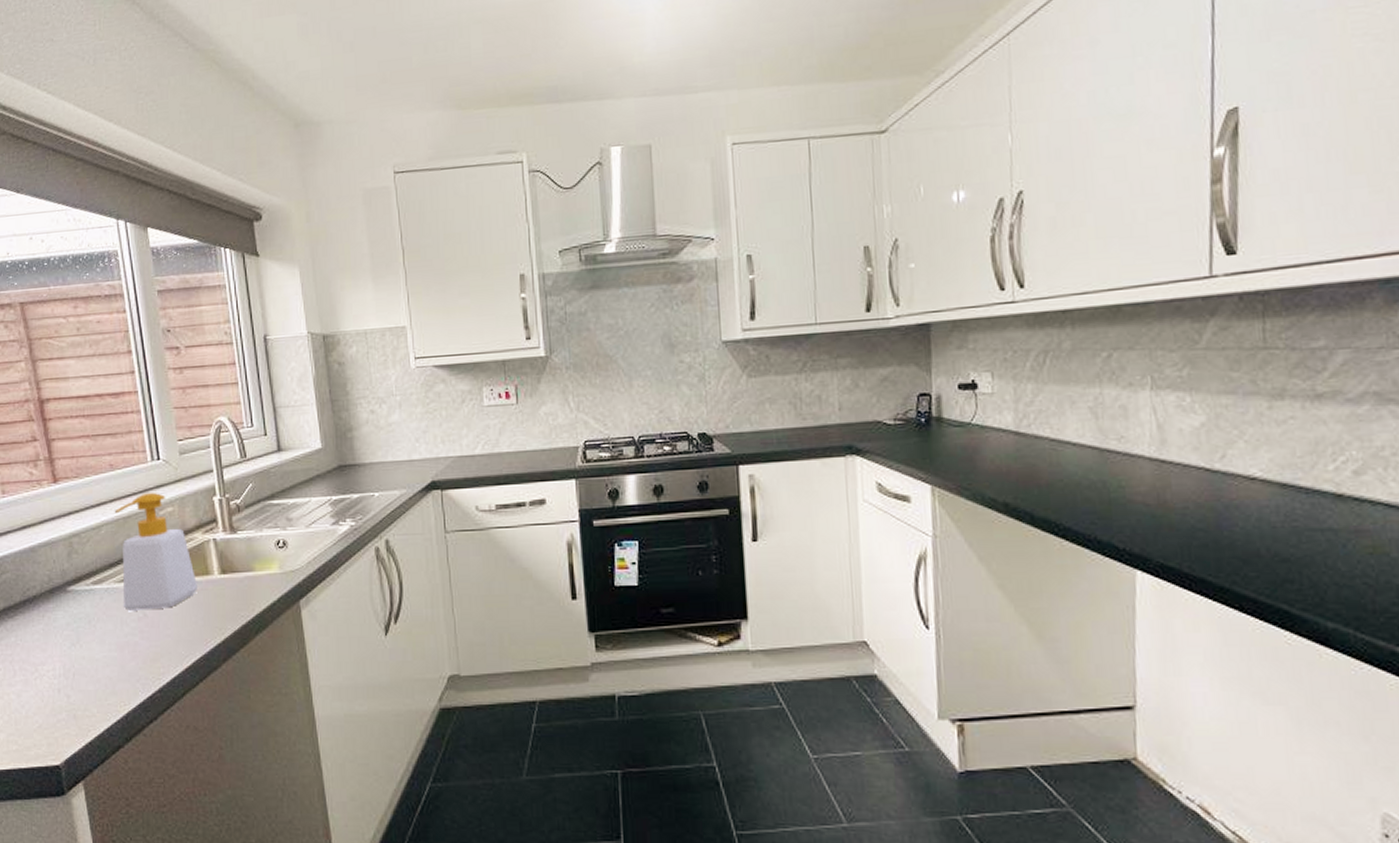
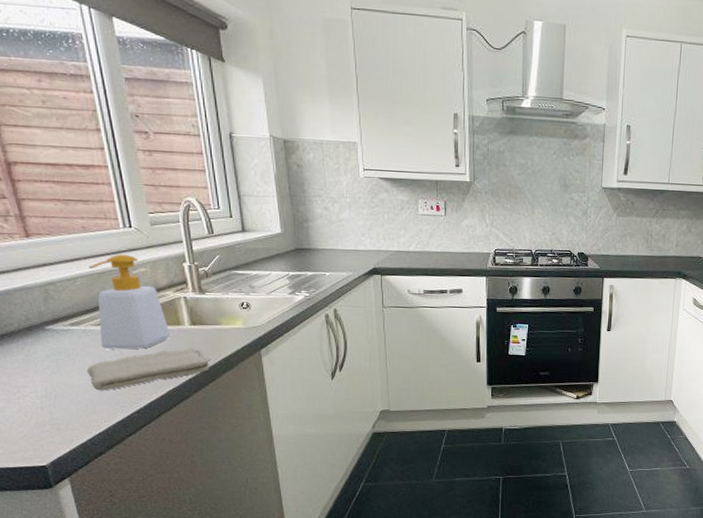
washcloth: none [107,603,243,665] -> present [86,348,211,391]

